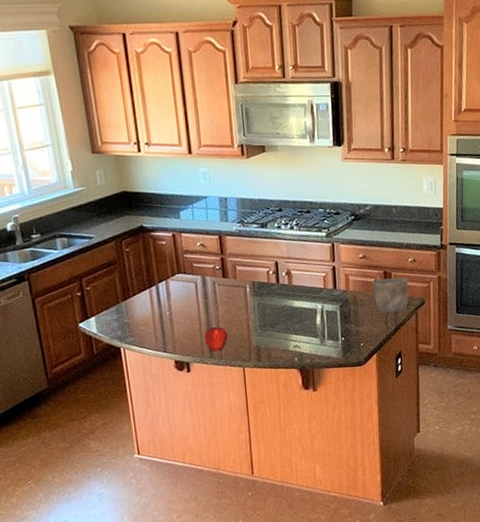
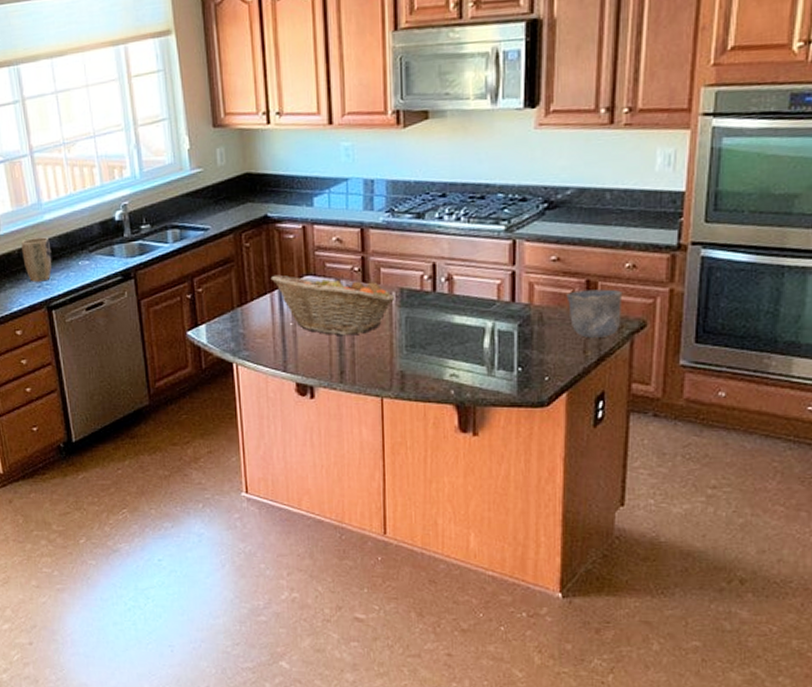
fruit basket: none [148,272,249,321] -> present [270,274,396,336]
apple: present [204,326,228,352] -> none [334,343,365,375]

